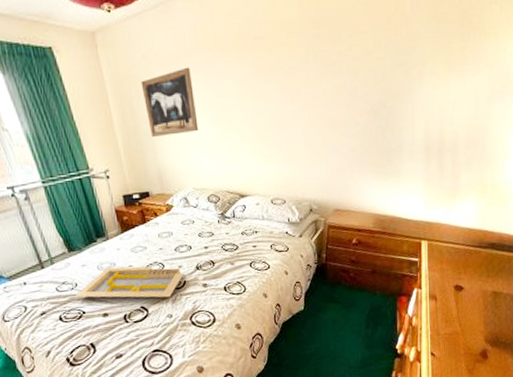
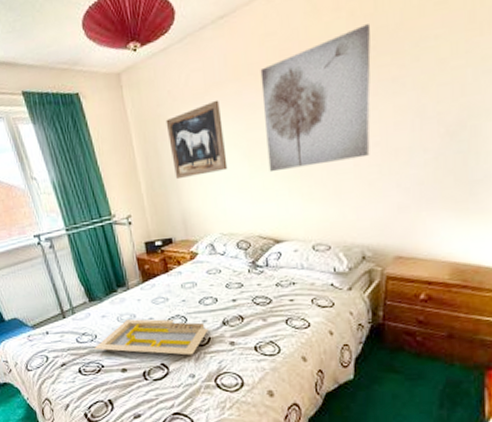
wall art: none [226,14,316,136] -> present [260,24,371,173]

